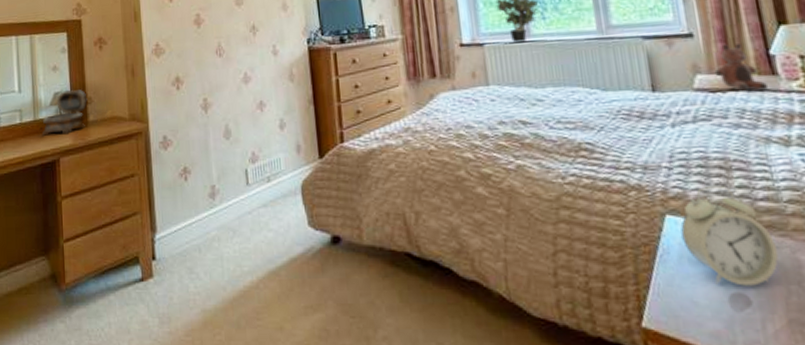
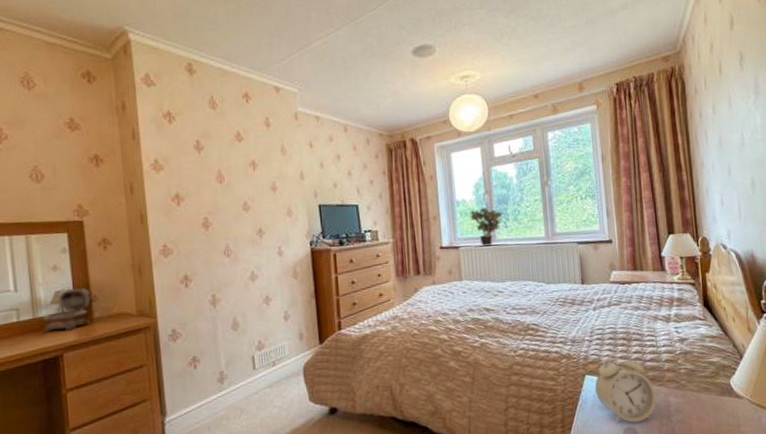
teddy bear: present [714,42,769,92] -> none [624,247,659,284]

